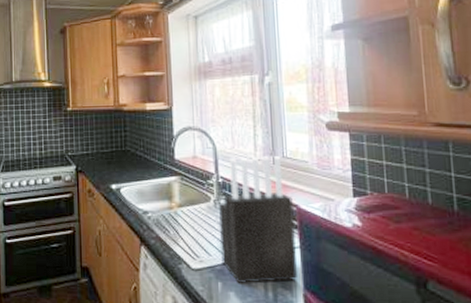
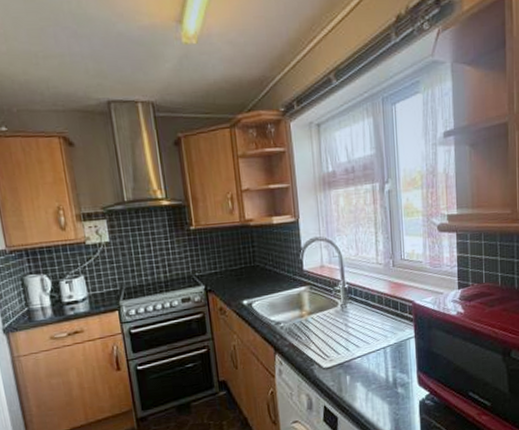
knife block: present [219,156,297,283] -> none [345,259,413,374]

